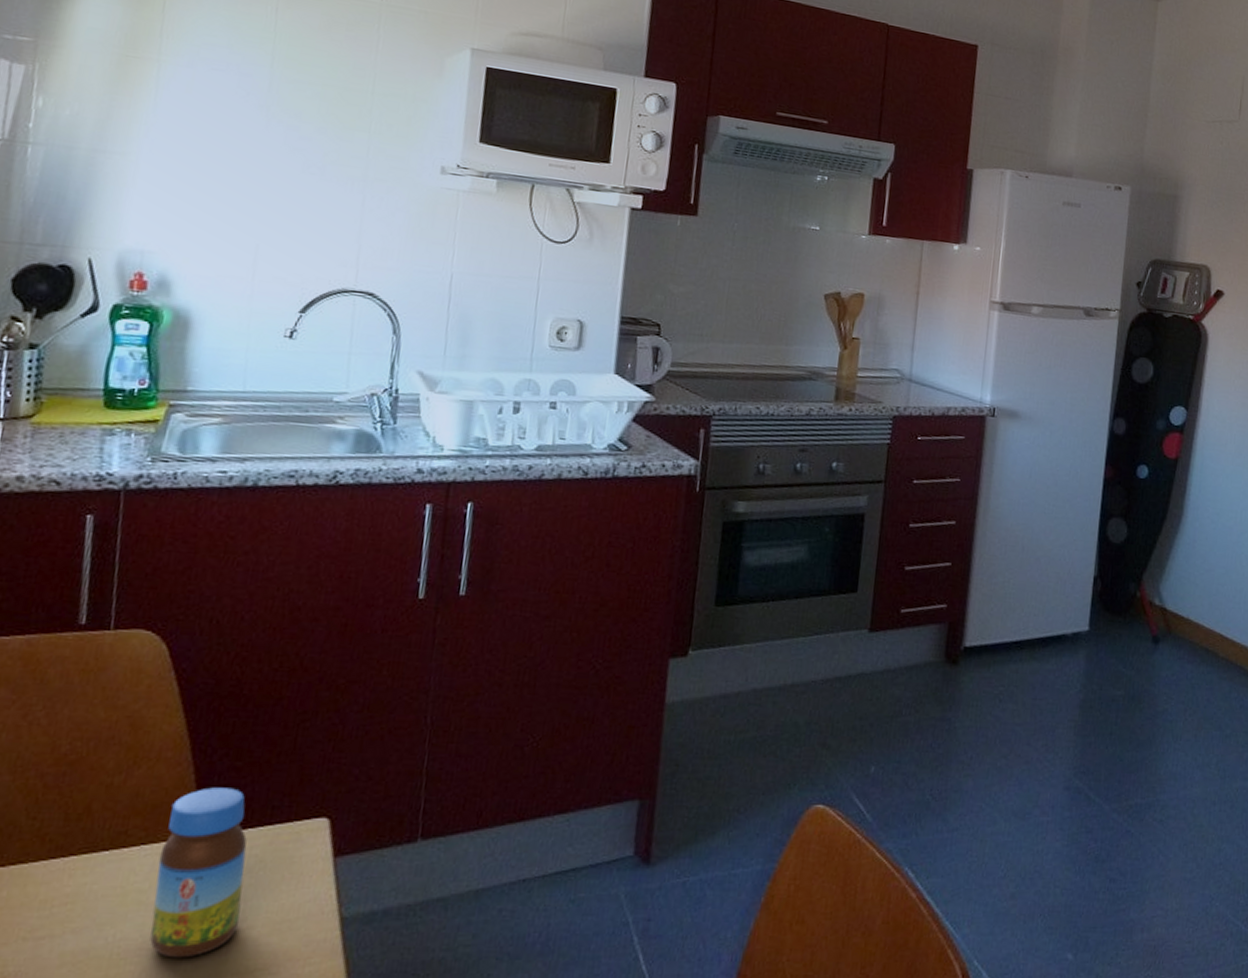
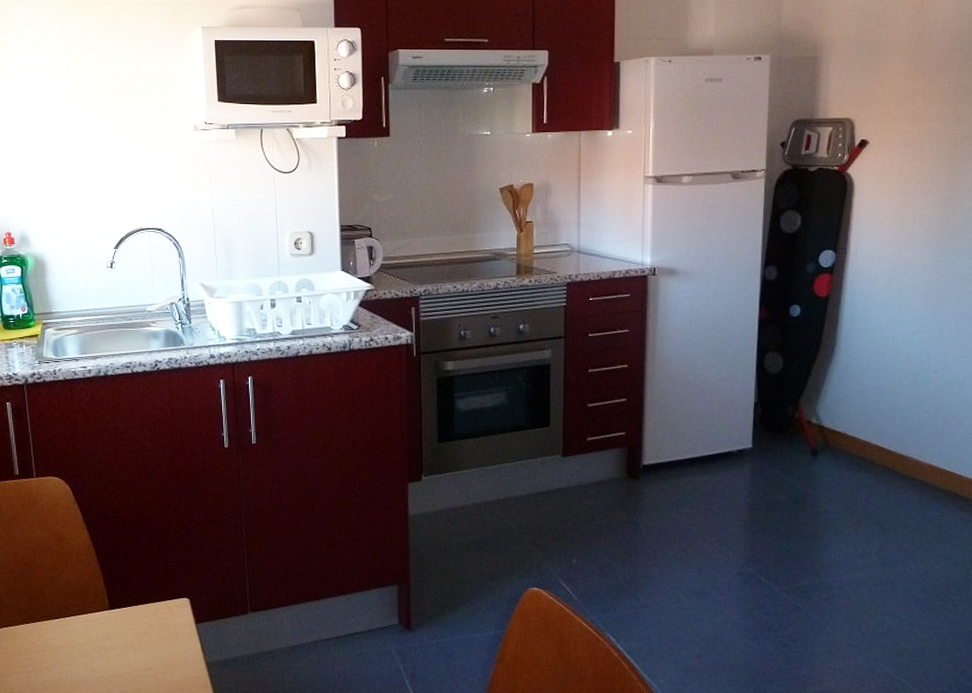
jar: present [150,787,247,958] -> none [89,578,144,686]

